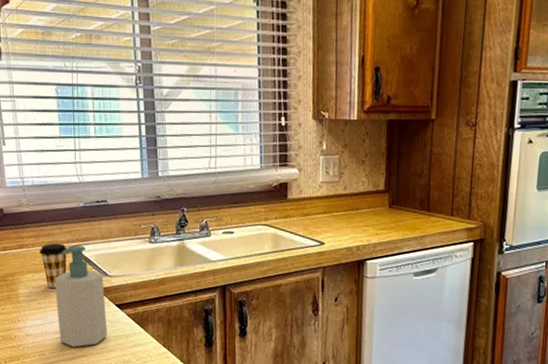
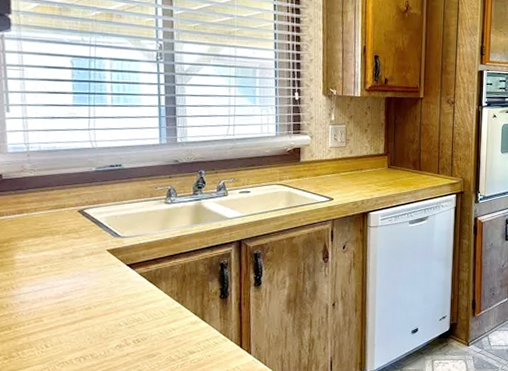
coffee cup: present [39,243,68,288] -> none [43,207,76,252]
soap bottle: present [54,246,107,348] -> none [58,209,117,311]

